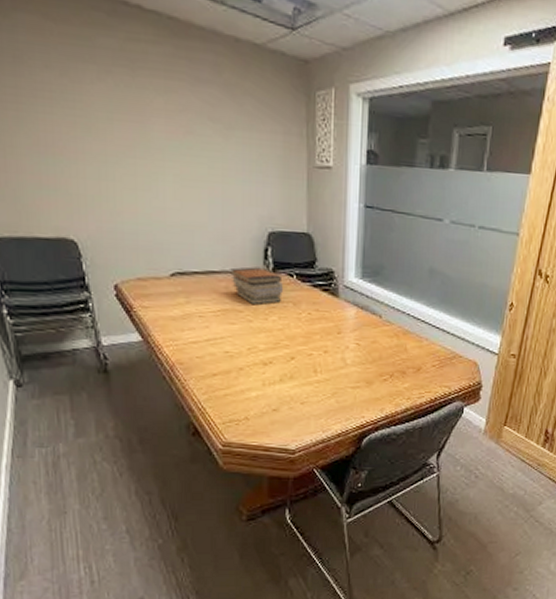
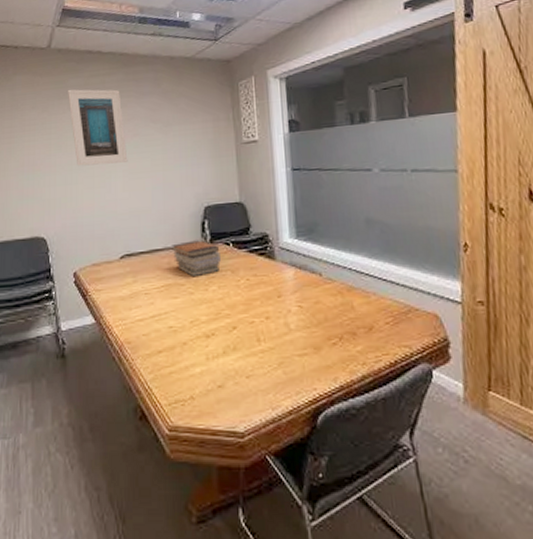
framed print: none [96,51,179,165] -> present [68,89,128,166]

